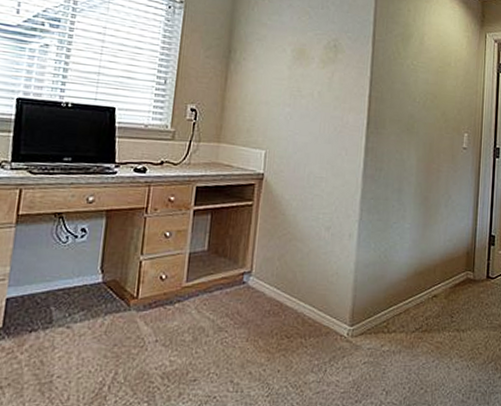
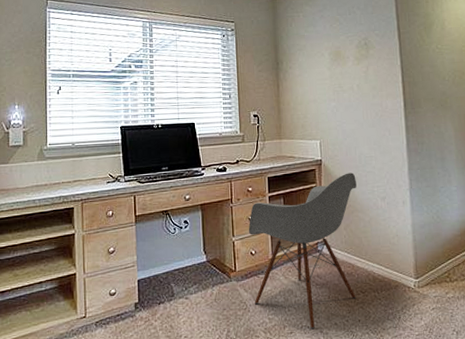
chair: none [154,193,301,378] -> present [248,172,357,330]

